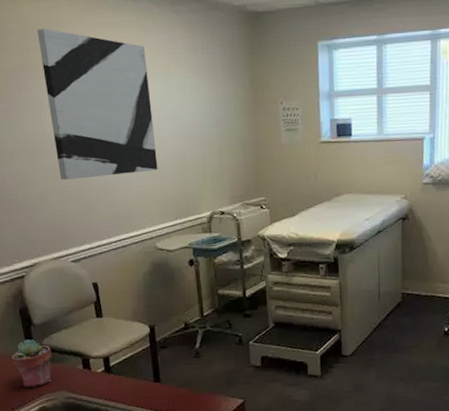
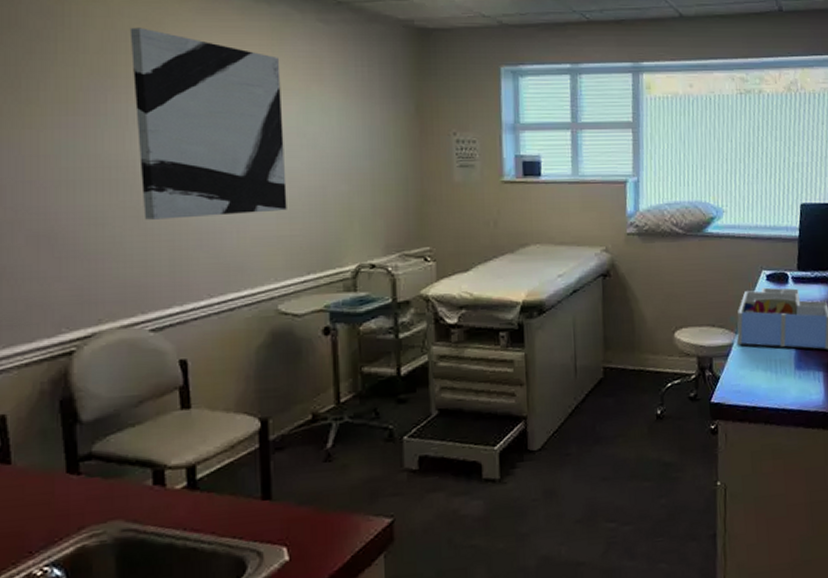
potted succulent: present [11,339,52,388] -> none [38,444,105,518]

